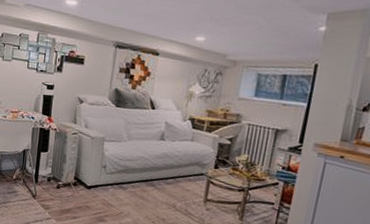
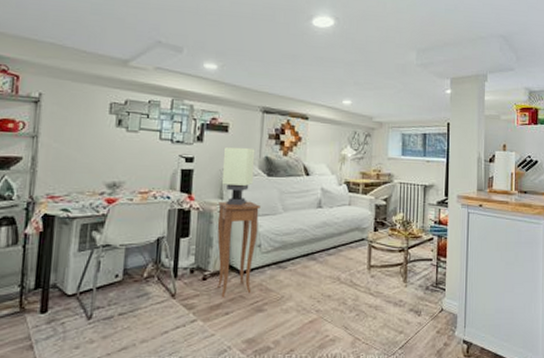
side table: none [68,125,108,205] -> present [217,201,261,298]
table lamp: none [75,77,107,131] -> present [221,146,256,206]

